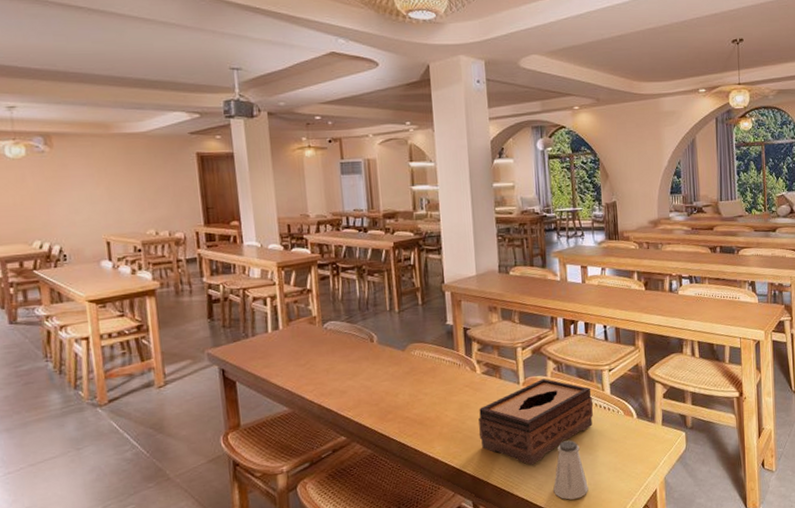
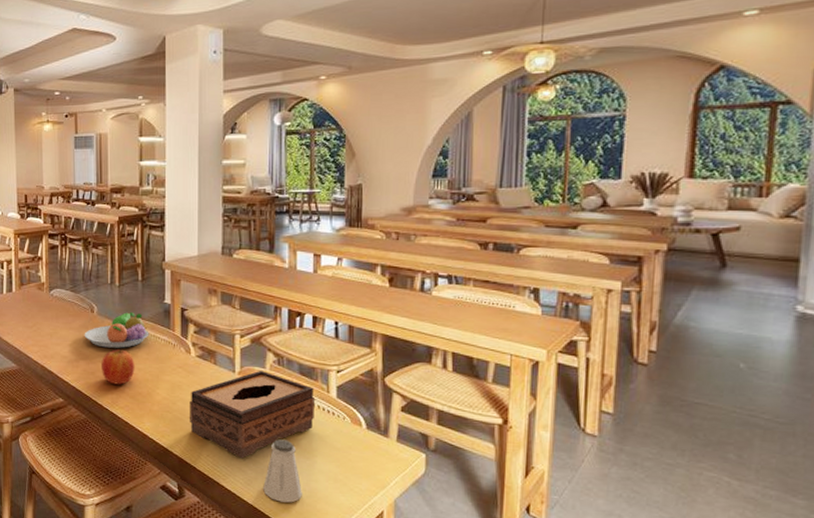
fruit bowl: none [364,337,434,377] -> present [84,312,149,348]
apple: none [385,375,421,414] -> present [101,348,135,385]

